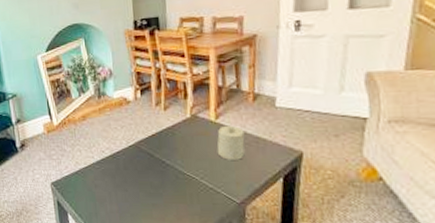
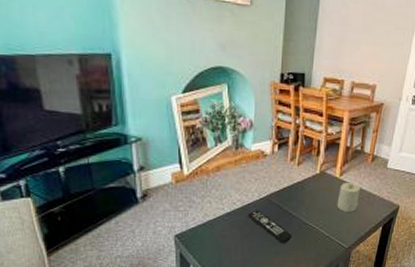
remote control: none [118,158,170,195] -> present [248,210,293,244]

